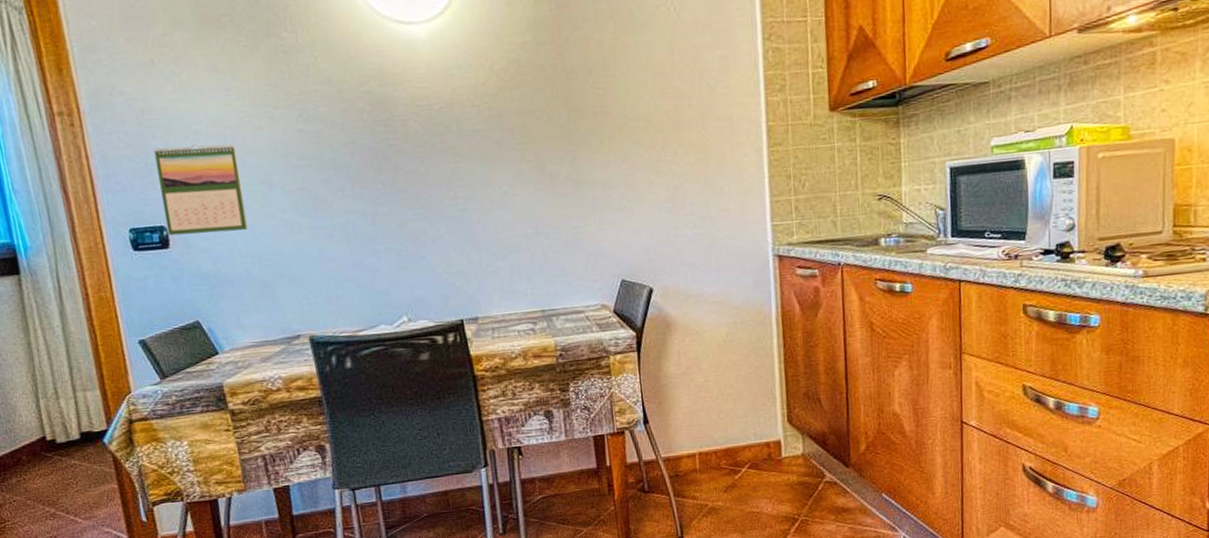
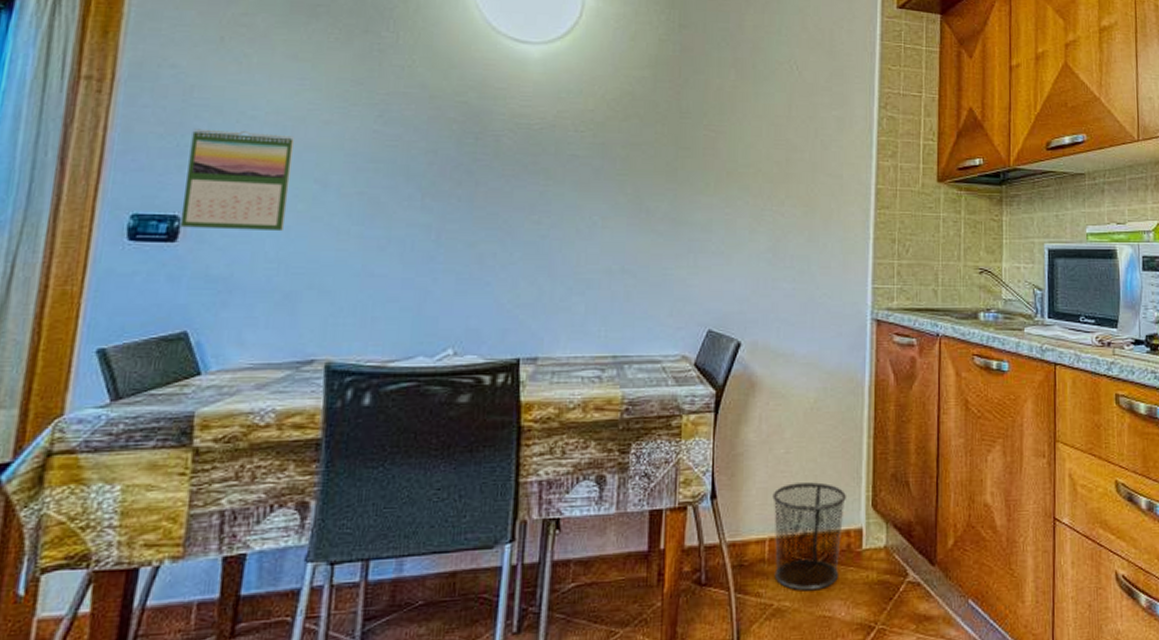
waste bin: none [697,404,763,493] -> present [772,482,846,591]

